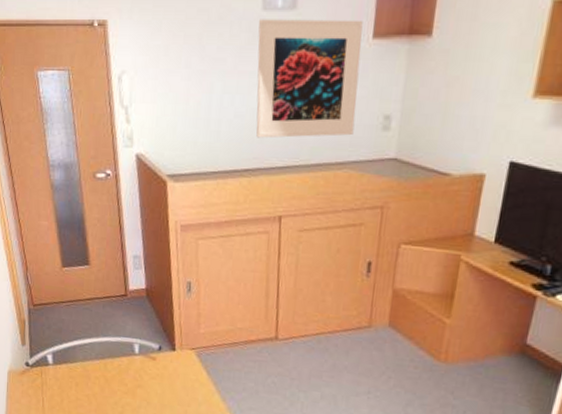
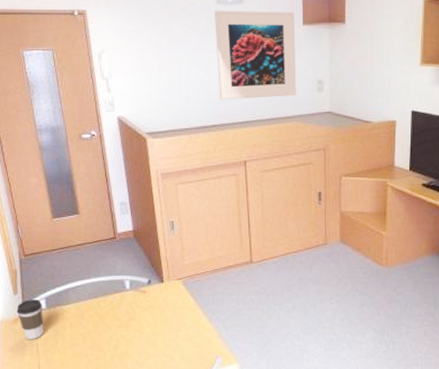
coffee cup: none [24,352,50,395] -> present [16,300,44,339]

